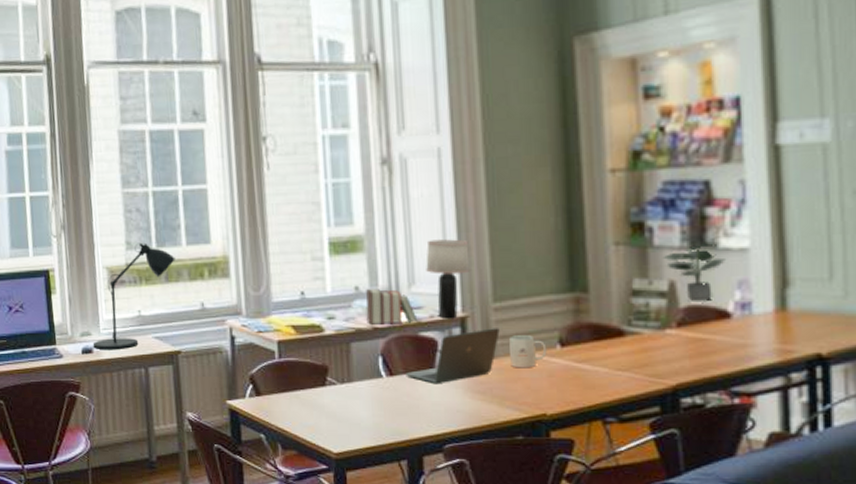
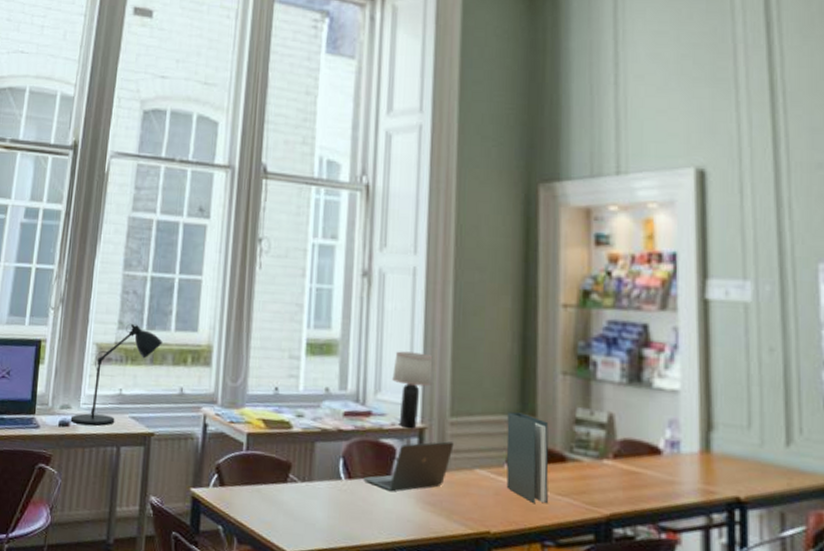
books: present [365,288,418,325] -> none [333,390,380,428]
mug: present [508,335,547,368] -> none [460,451,495,485]
binder: none [556,290,607,382] -> present [506,412,549,504]
potted plant: present [662,243,725,303] -> none [604,381,659,437]

